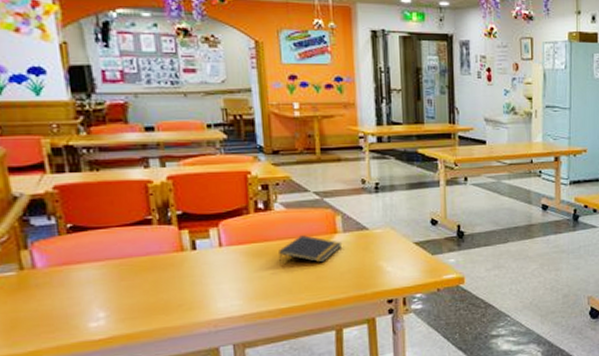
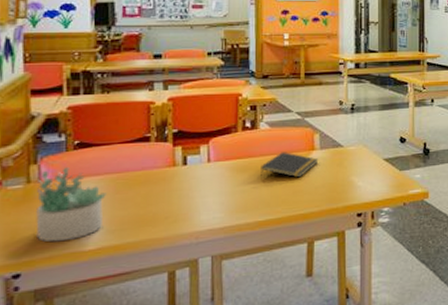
succulent plant: none [31,251,111,332] -> present [36,166,106,242]

